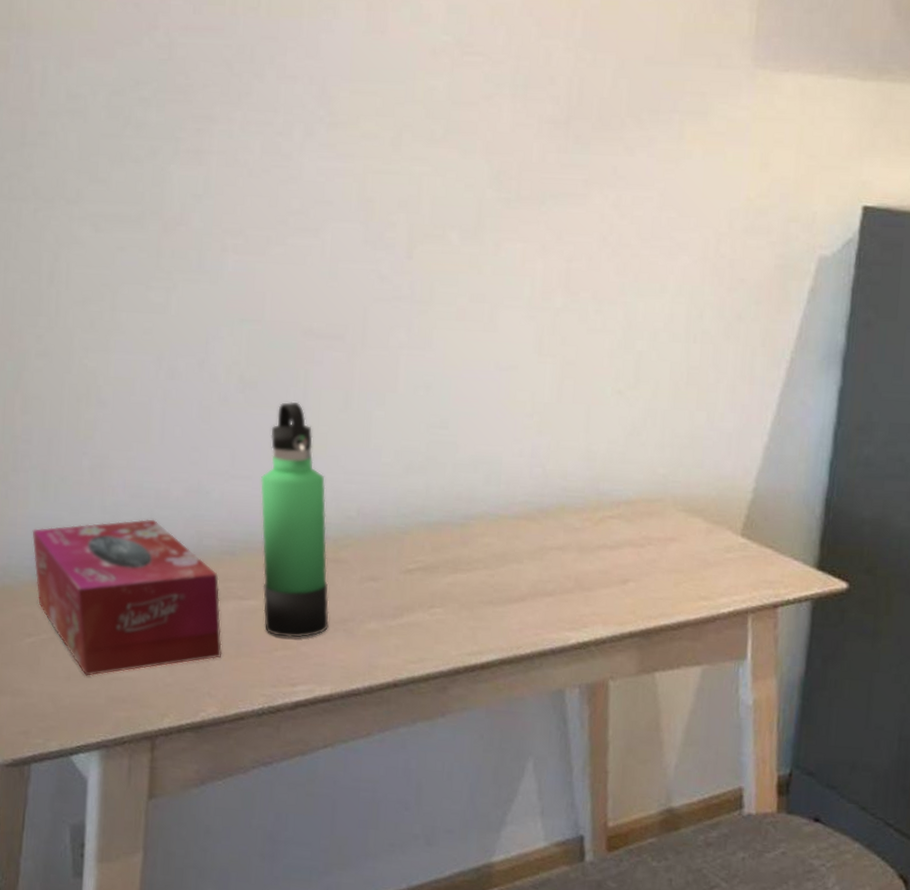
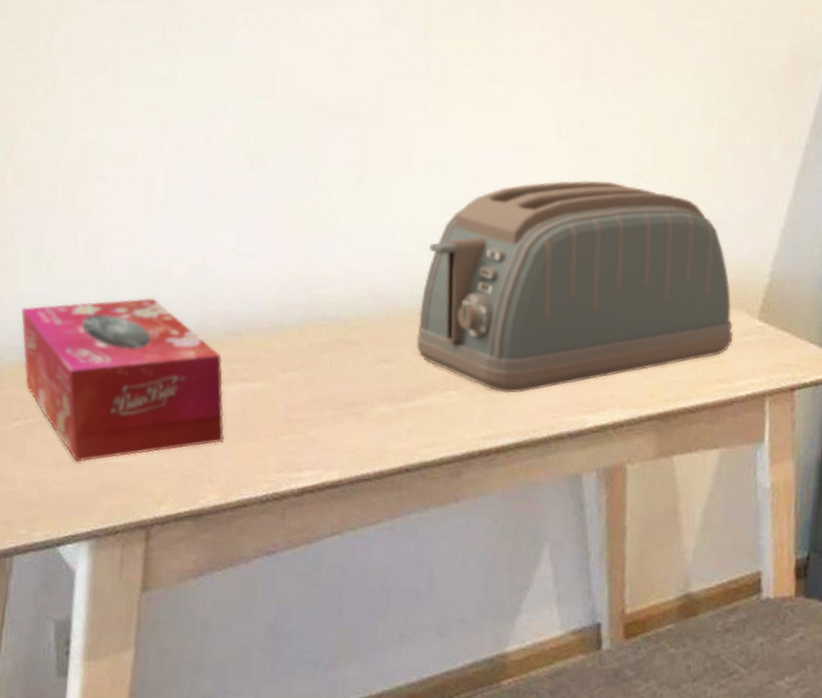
thermos bottle: present [260,401,329,638] -> none [268,179,339,422]
toaster: none [402,398,716,611] -> present [416,180,733,394]

